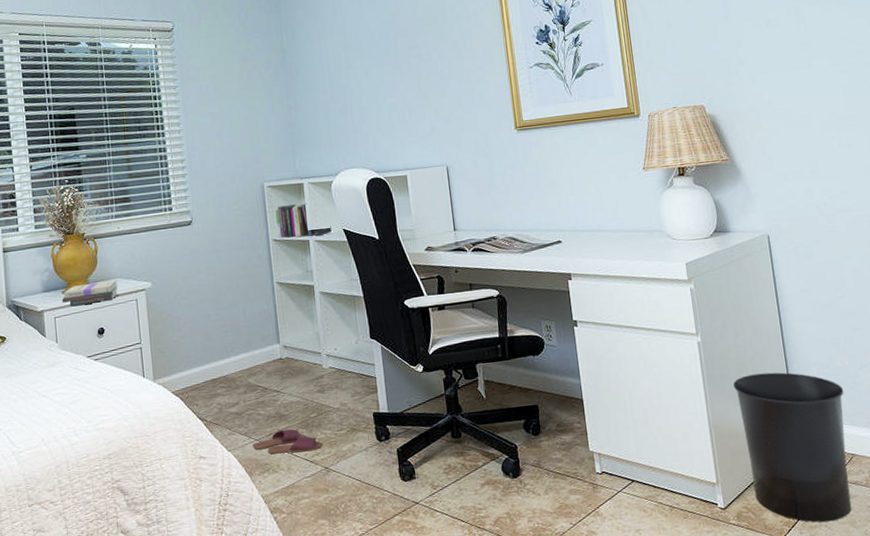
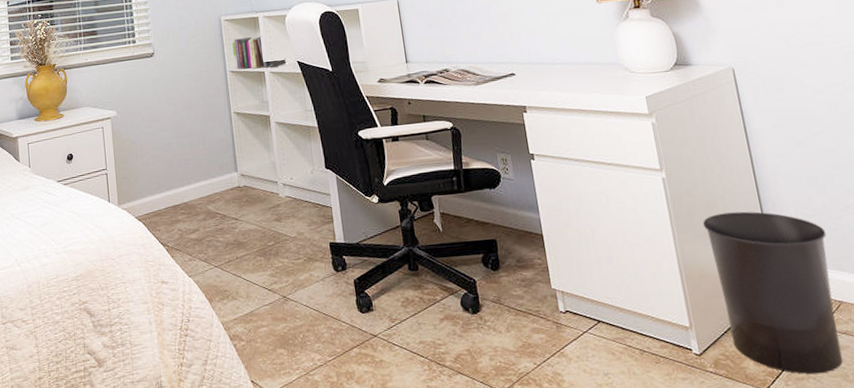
books: present [61,280,118,307] -> none [34,109,86,134]
slippers: present [253,428,323,455] -> none [212,256,281,281]

